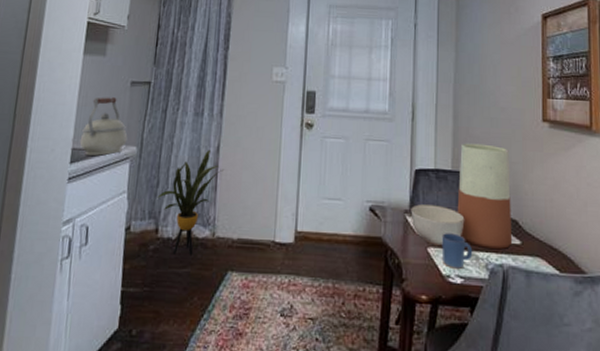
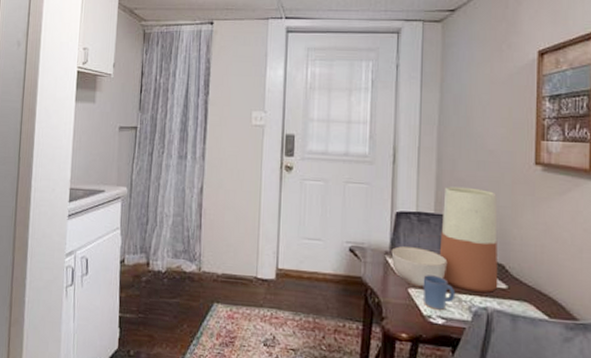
kettle: present [79,97,128,157] -> none [76,141,118,196]
house plant: present [157,149,224,255] -> none [147,190,207,287]

